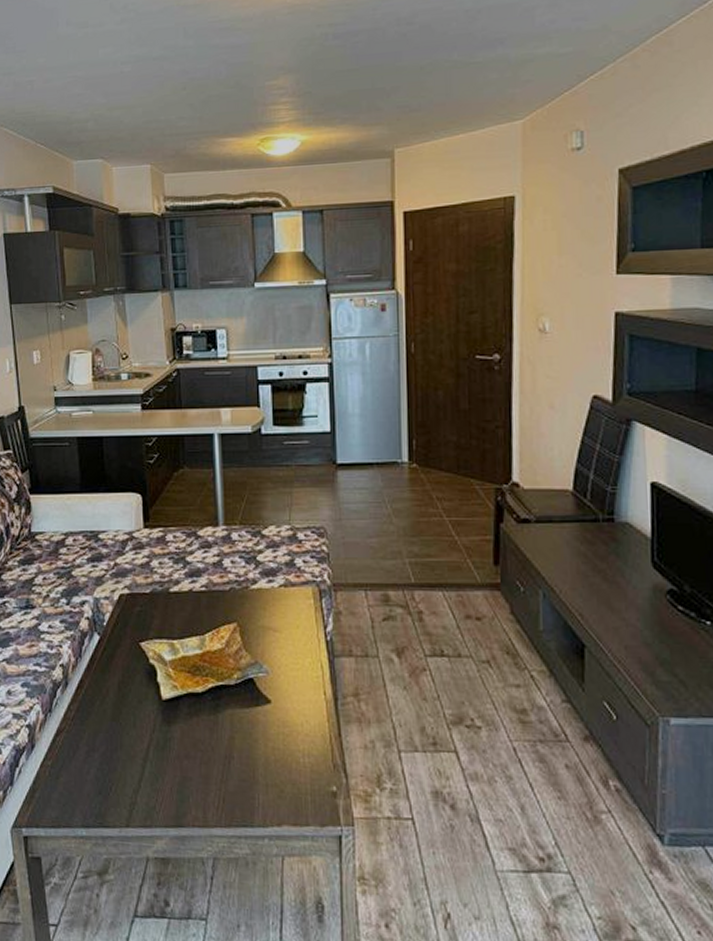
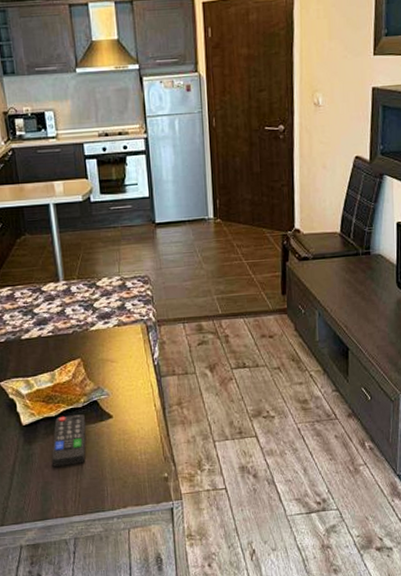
remote control: none [194,693,237,759] -> present [52,414,86,467]

